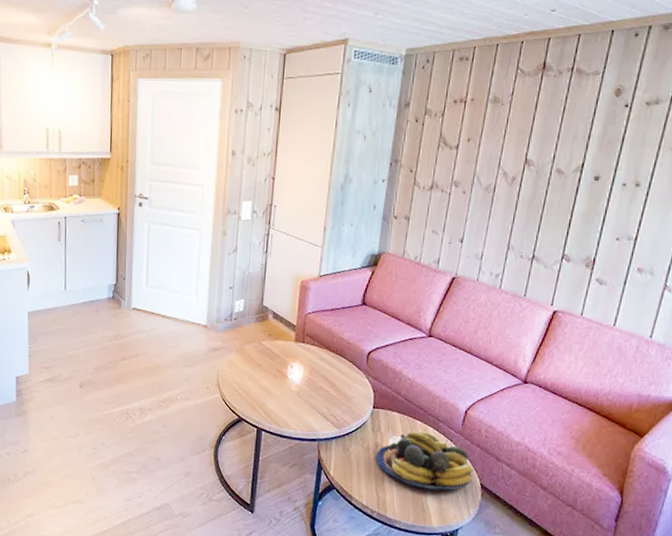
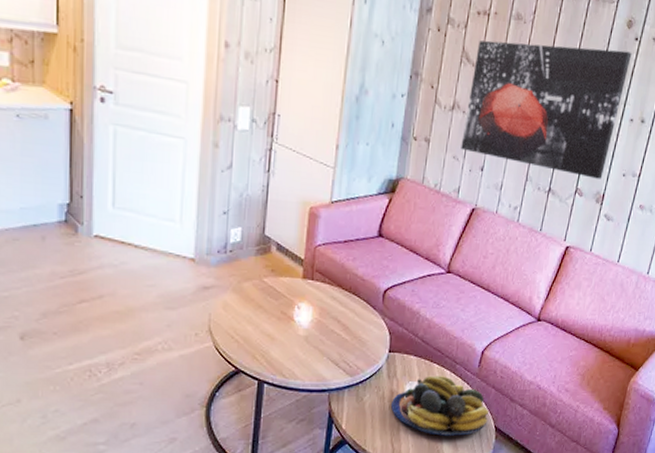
wall art: none [440,118,622,244] -> present [461,40,632,179]

